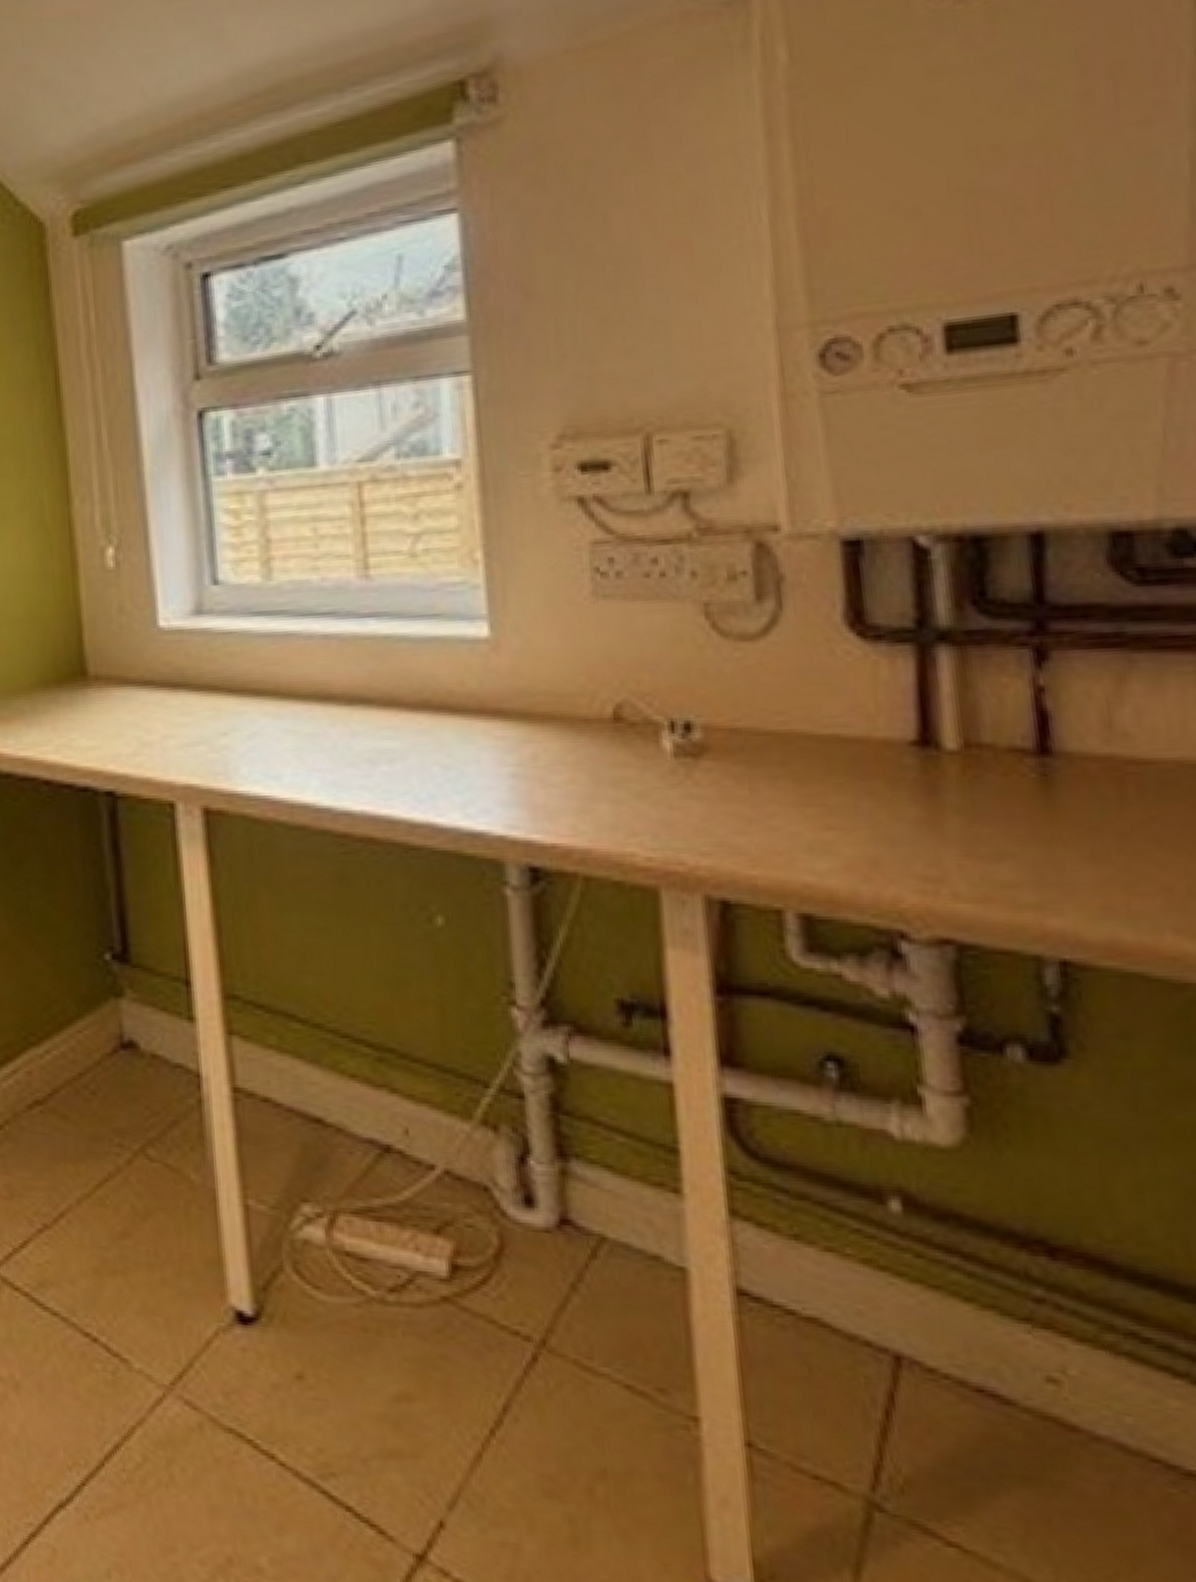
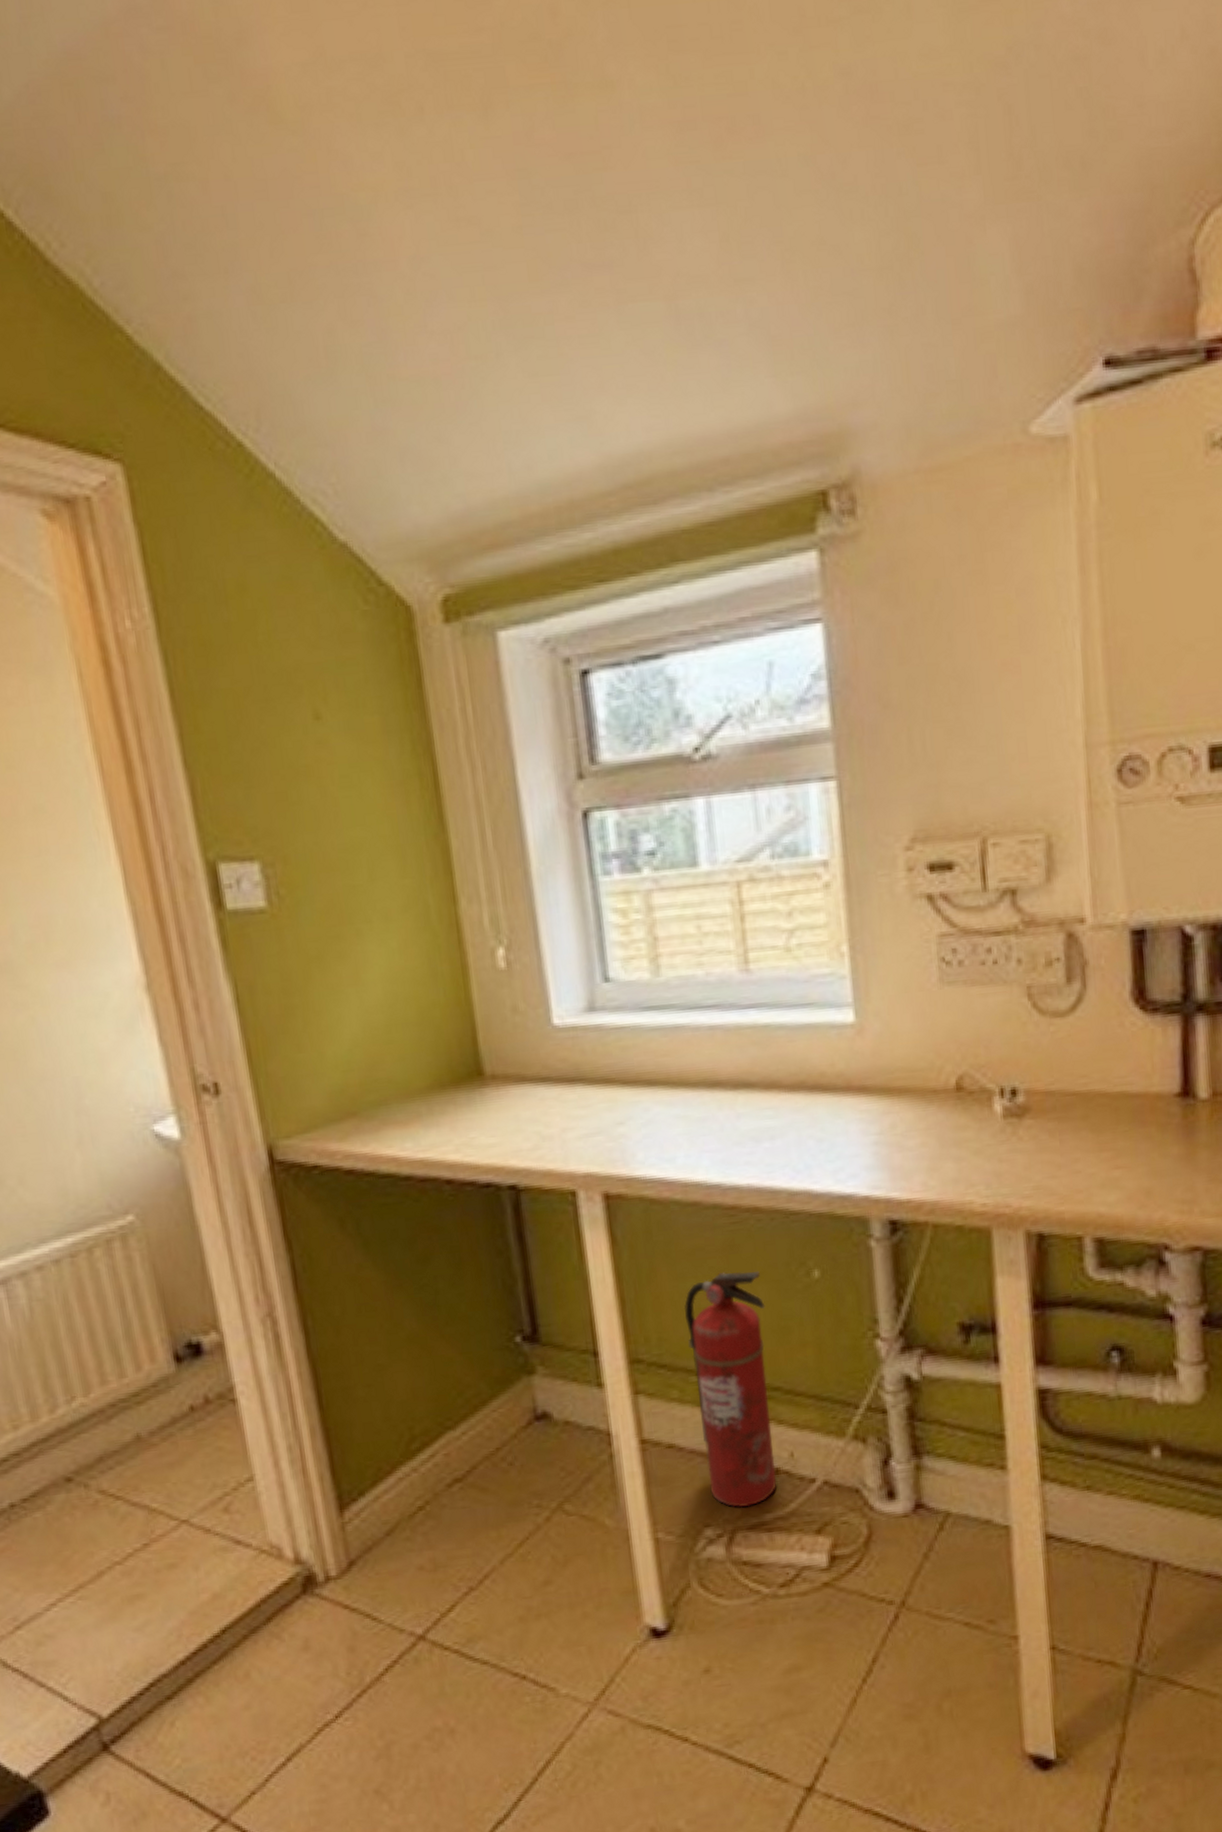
fire extinguisher: none [286,907,388,1187] -> present [684,1271,777,1508]

